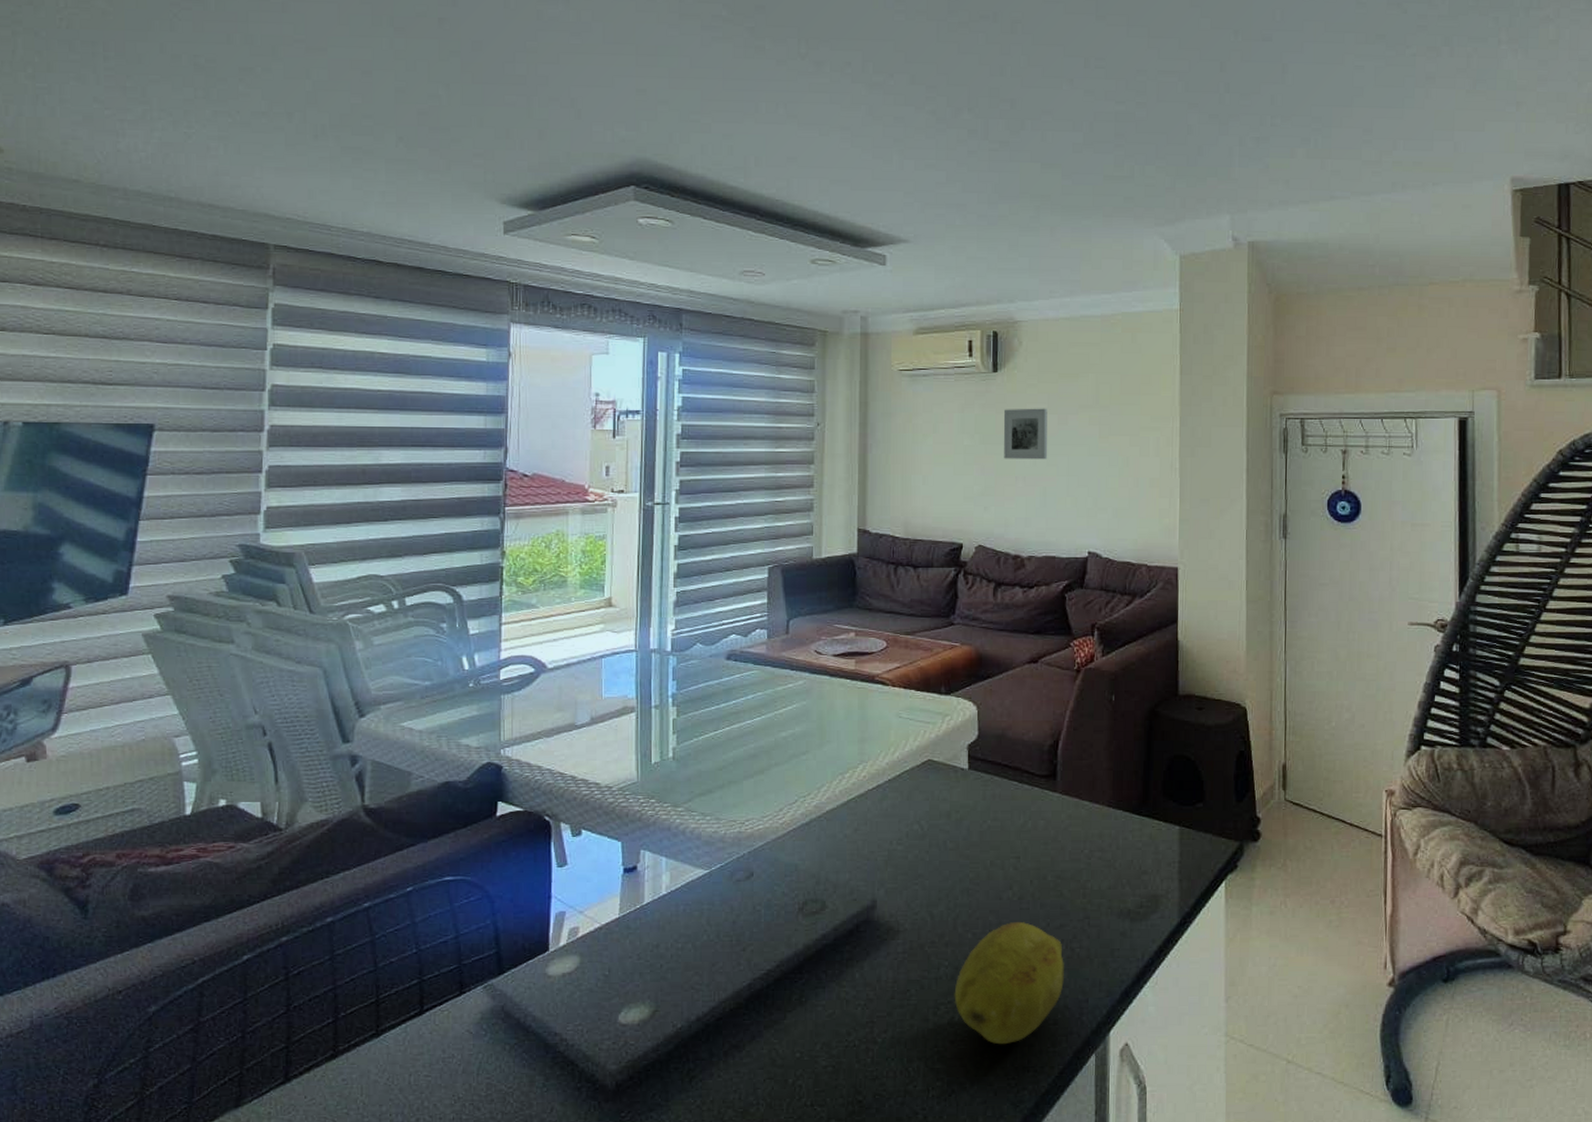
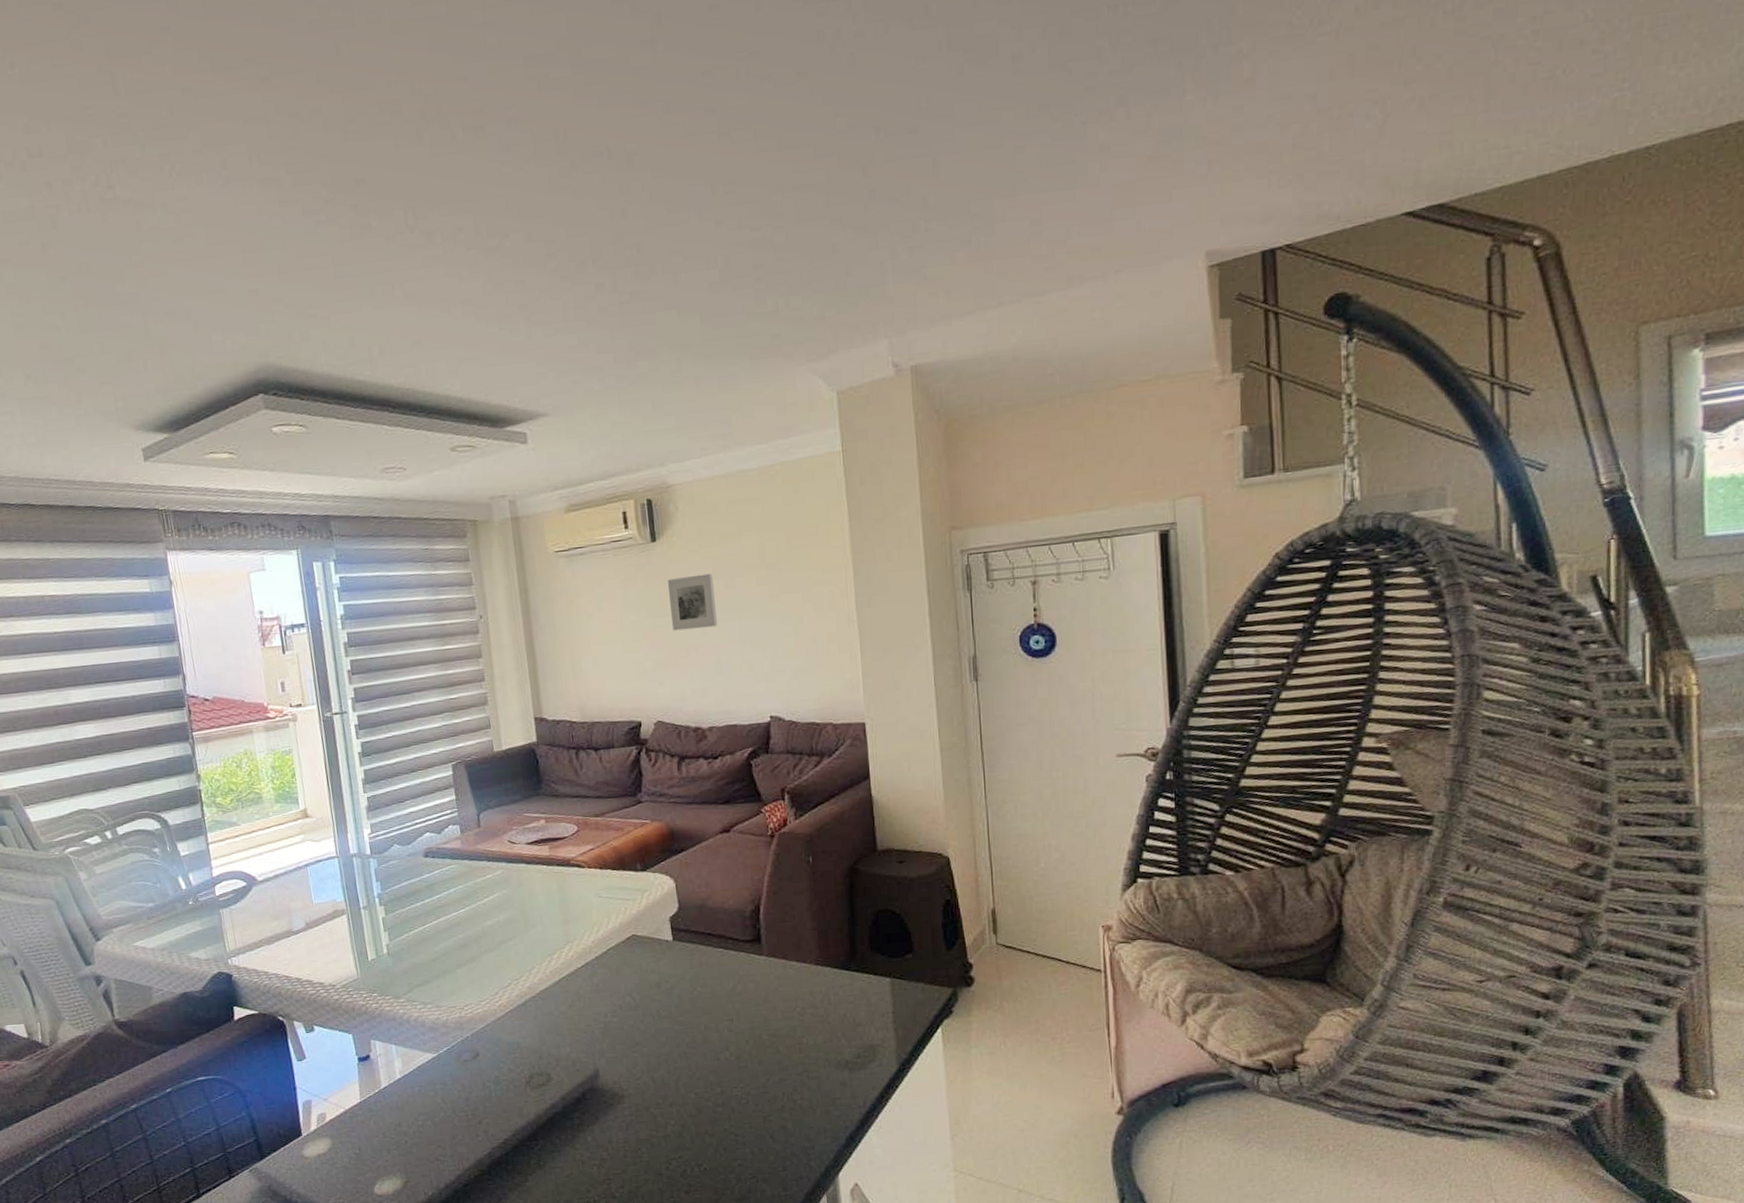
fruit: present [954,922,1064,1045] -> none [683,1079,789,1192]

